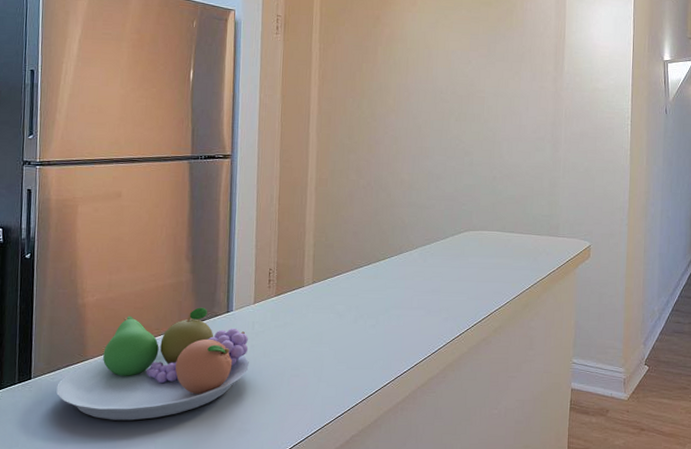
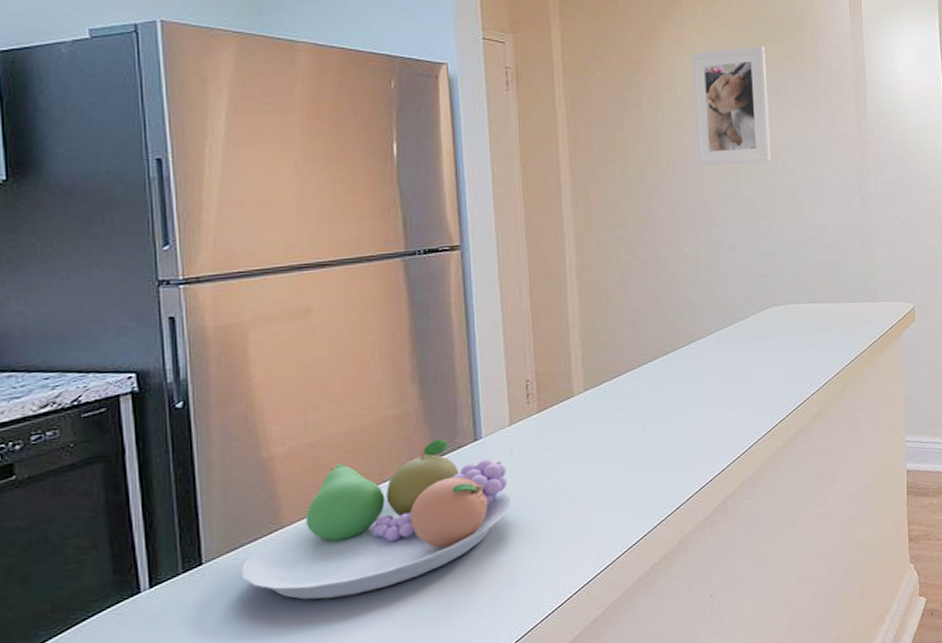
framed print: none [418,8,482,108] -> present [691,46,772,166]

